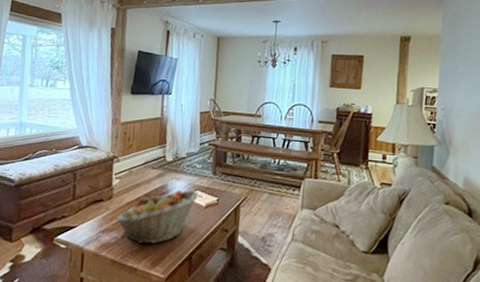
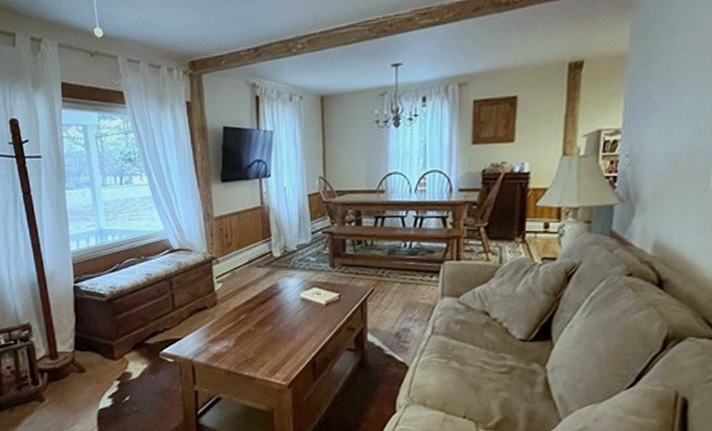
fruit basket: present [116,190,198,244] -> none [224,288,315,351]

